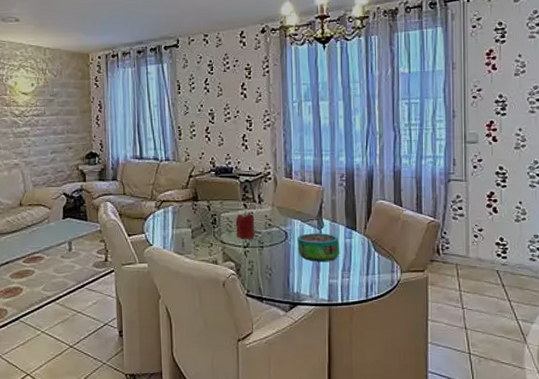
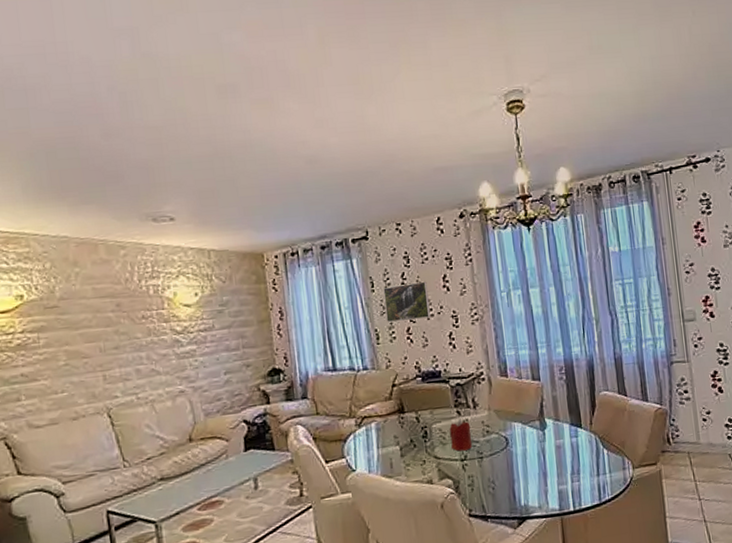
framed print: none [188,87,228,122] -> present [383,281,431,323]
decorative bowl: present [297,233,340,262] -> none [519,434,567,468]

